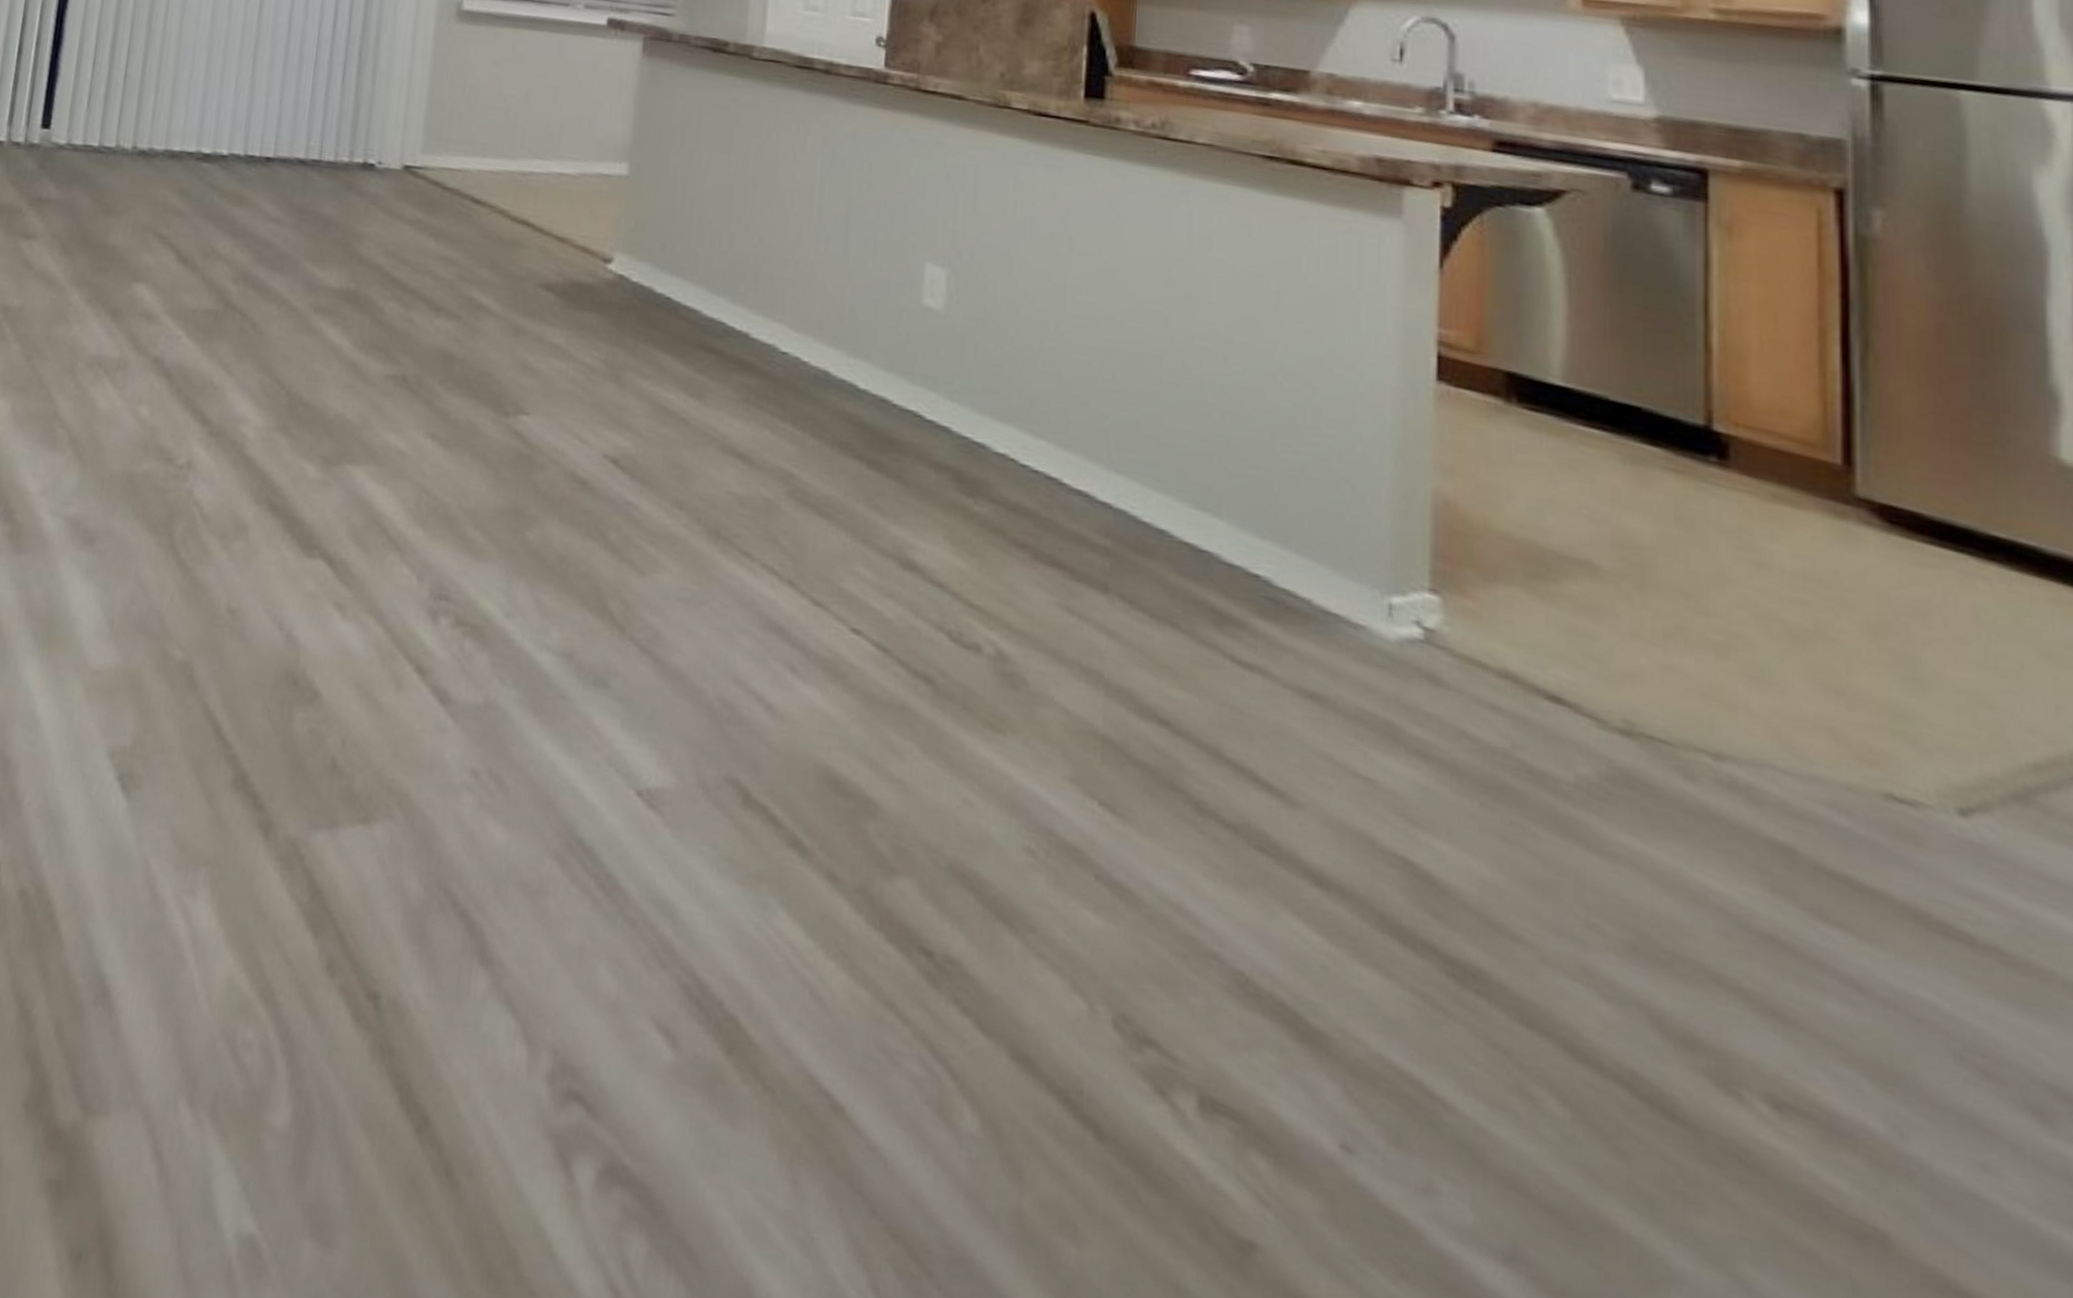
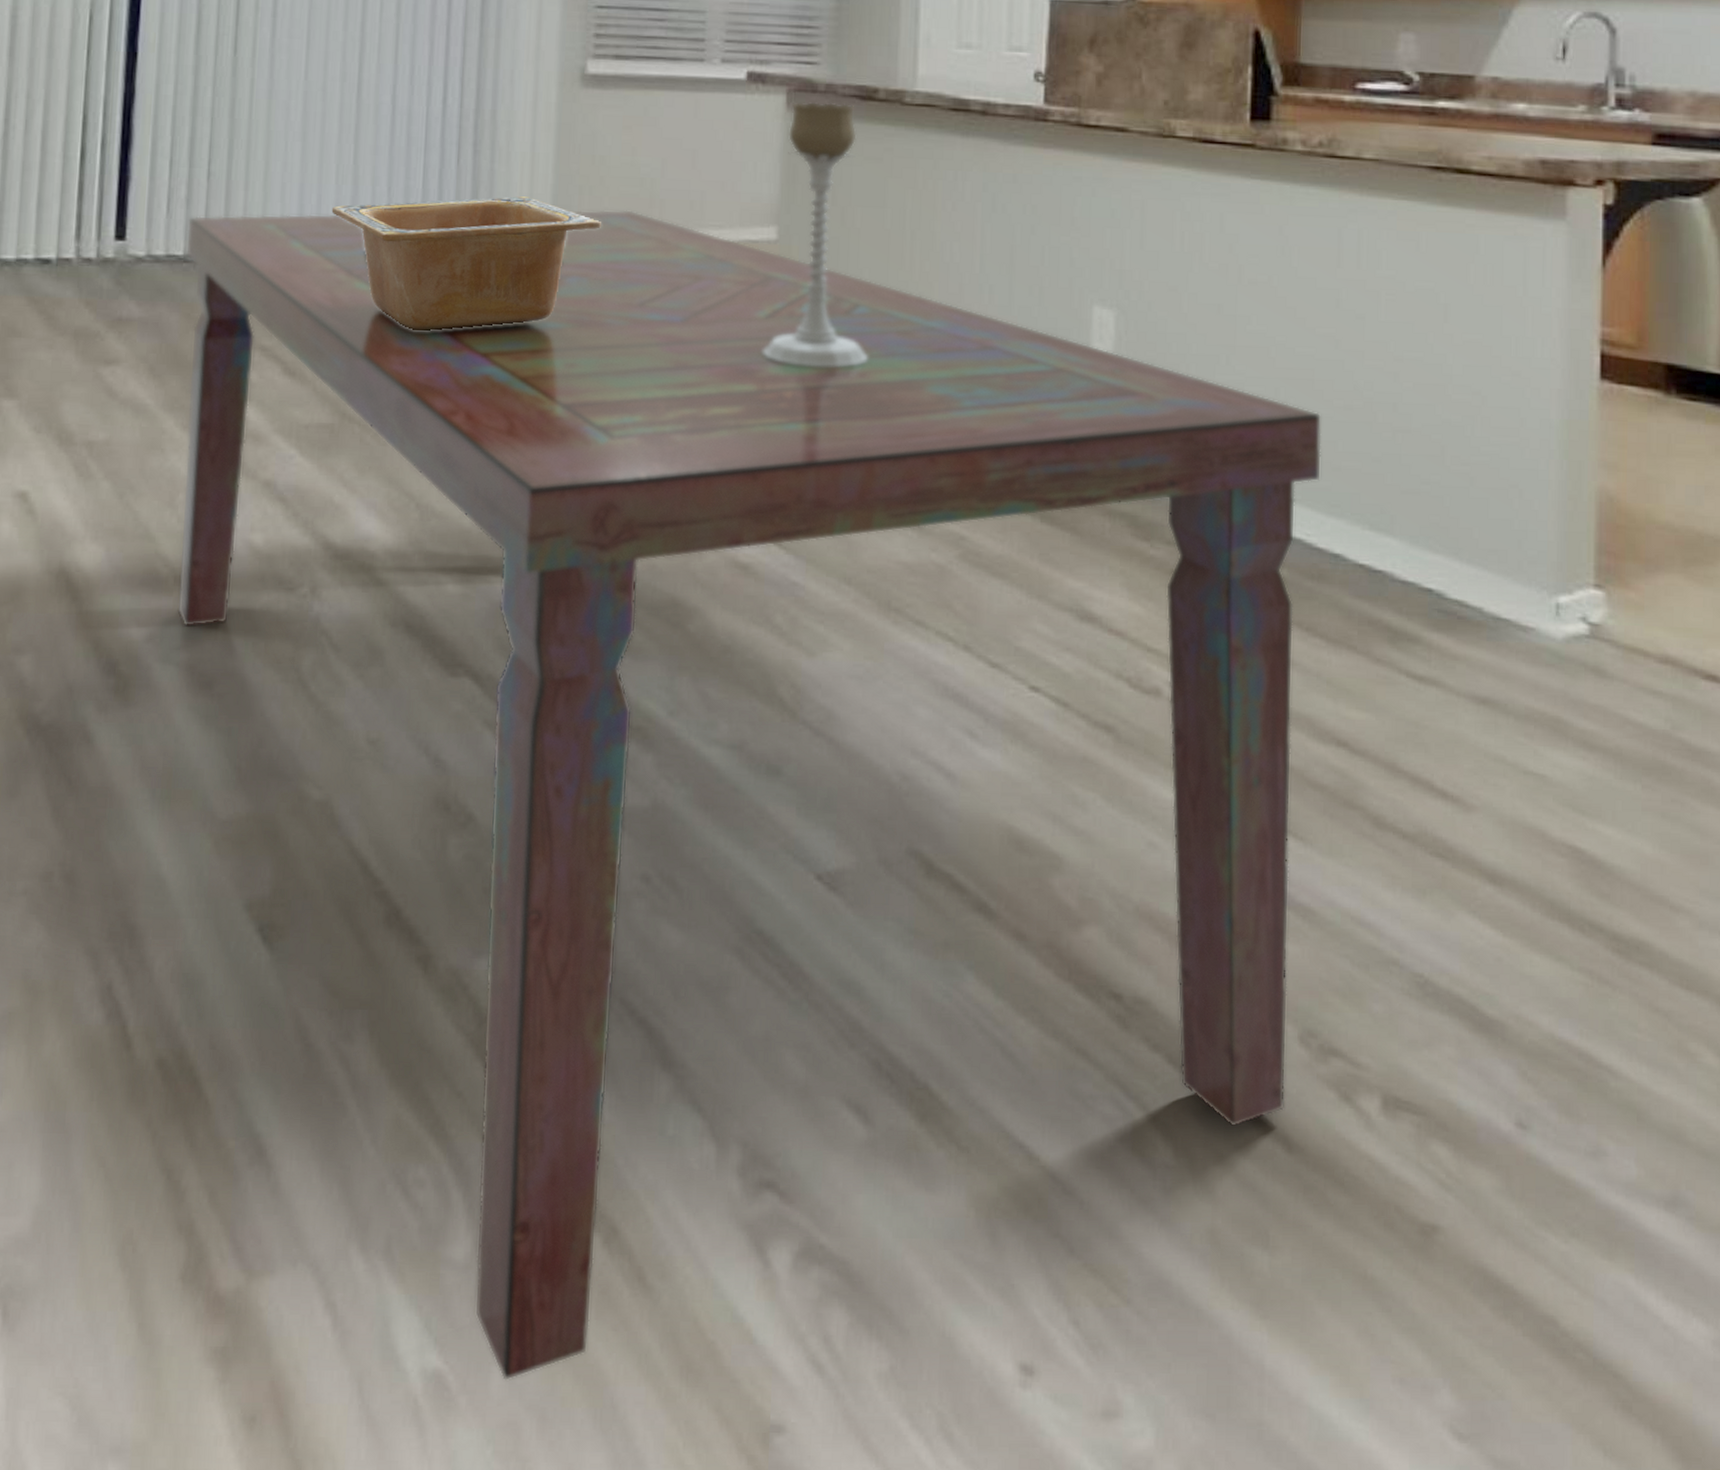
dining table: none [69,112,1150,1257] -> present [177,209,1322,1380]
serving bowl: none [227,112,468,234] -> present [330,196,601,331]
candle holder: none [609,49,708,301] -> present [762,101,868,368]

